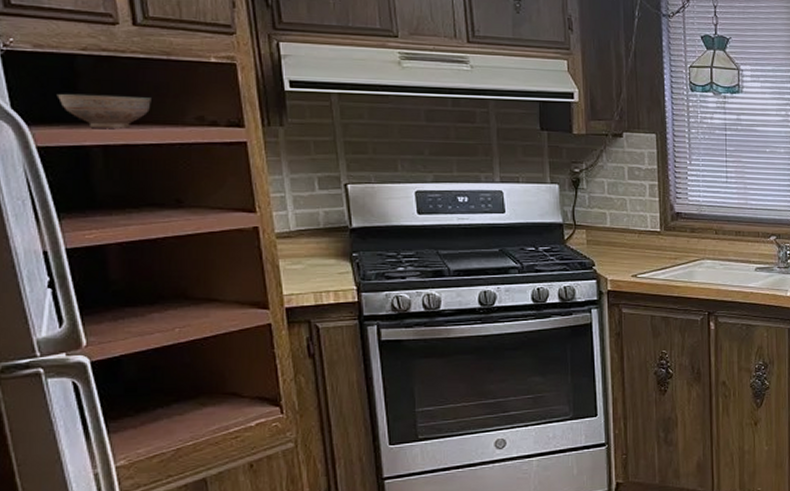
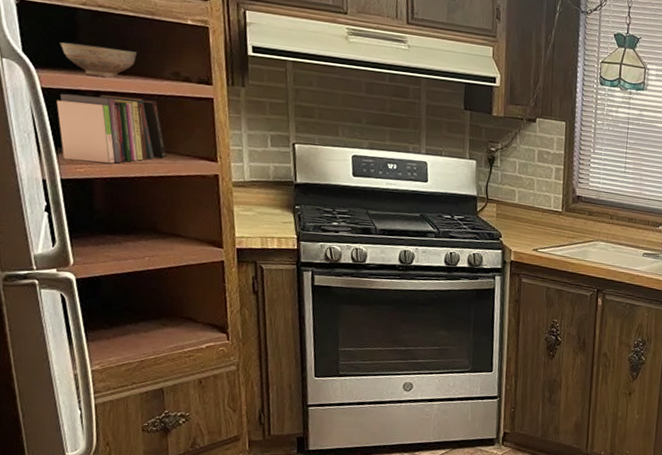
books: none [56,148,194,226] -> present [56,93,167,164]

